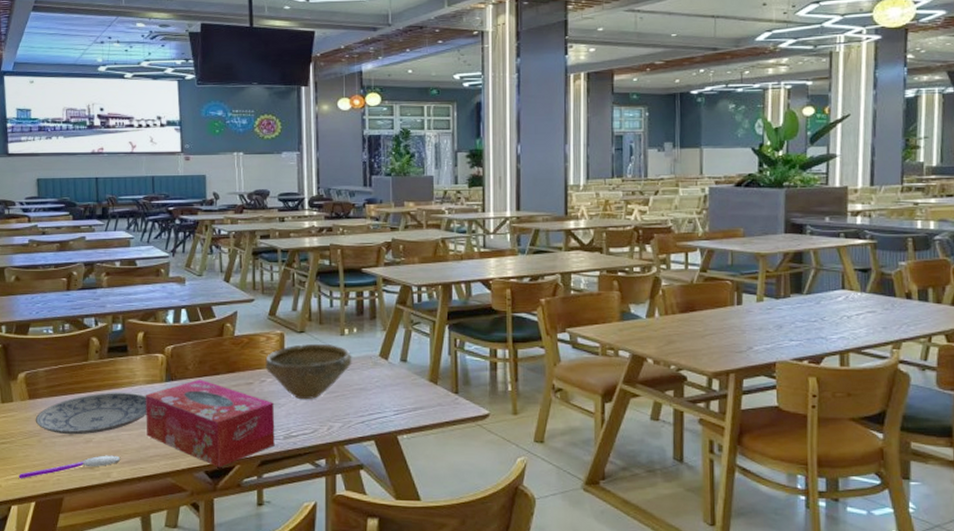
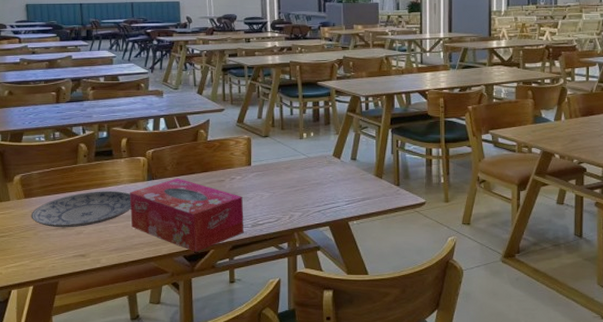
spoon: present [18,455,121,479] -> none [17,244,109,267]
bowl: present [265,343,352,400] -> none [235,146,310,194]

